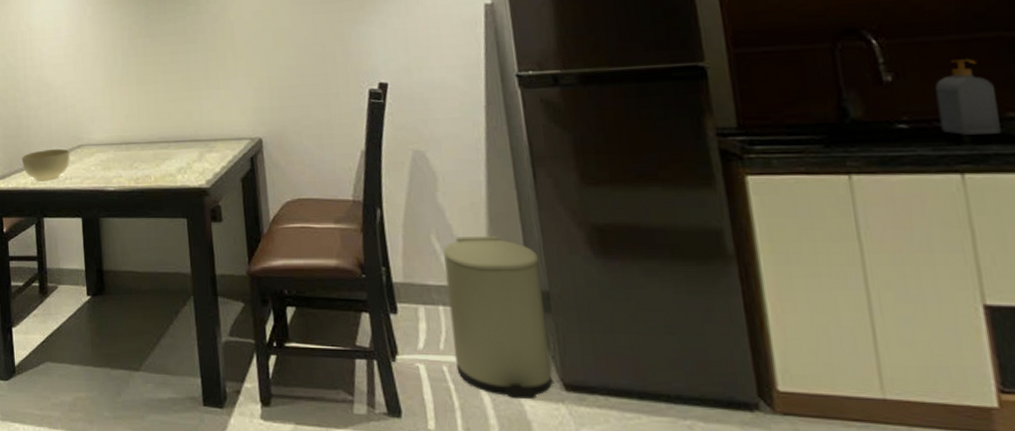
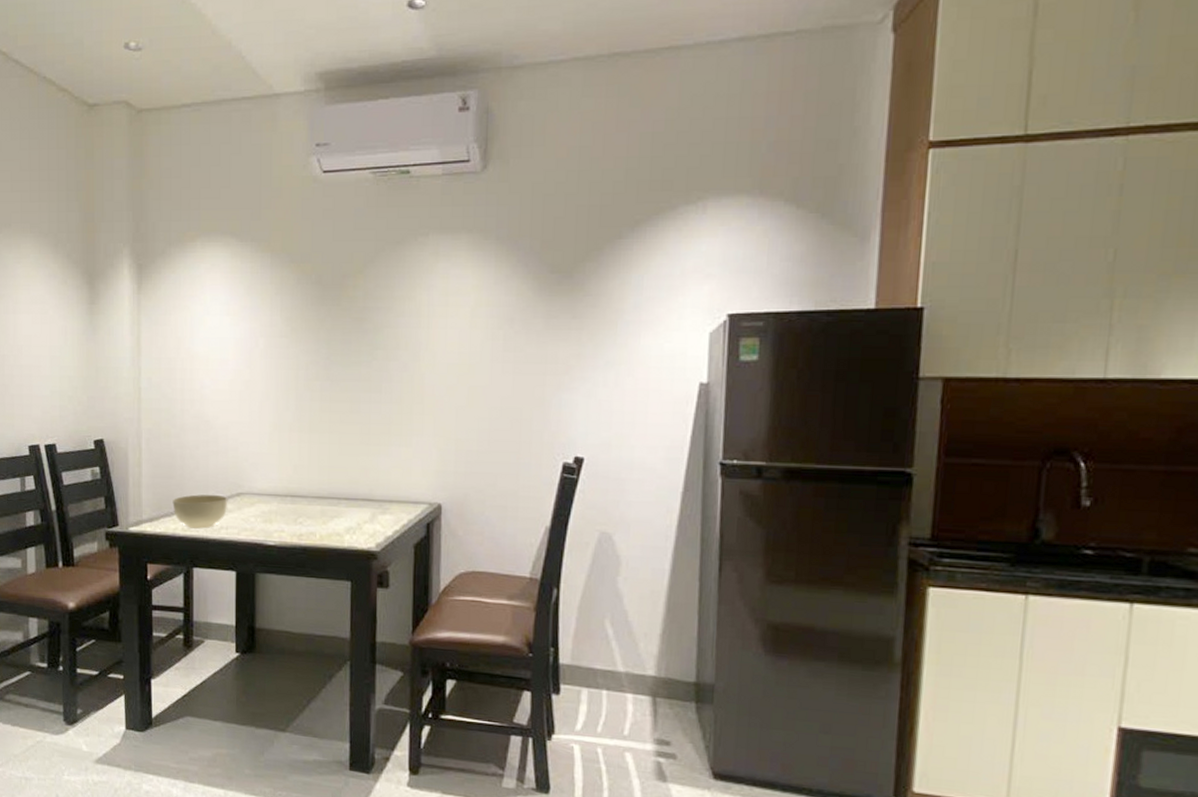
pedal bin: present [443,235,553,399] -> none [610,623,710,784]
soap bottle: present [934,59,1001,135] -> none [1123,491,1184,568]

